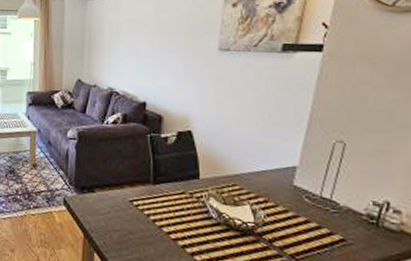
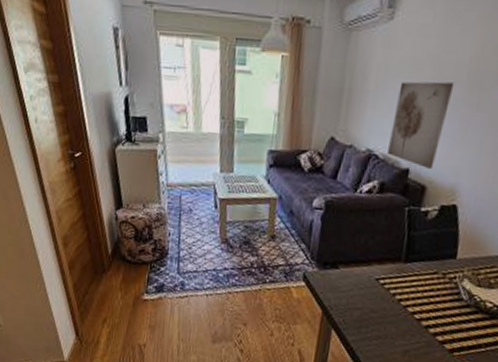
wall art: none [126,33,173,102] -> present [387,81,455,170]

